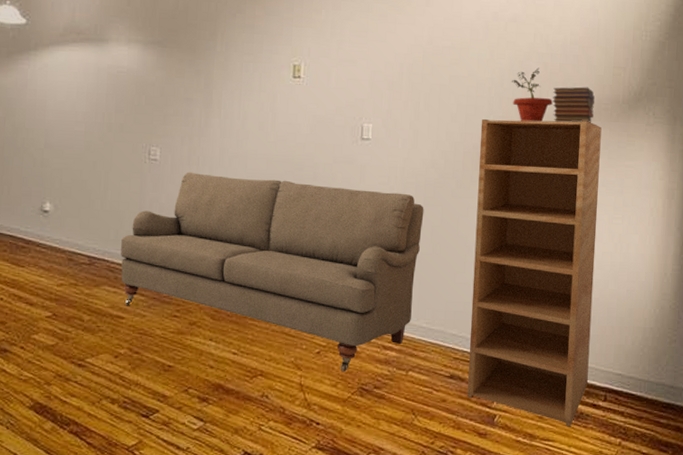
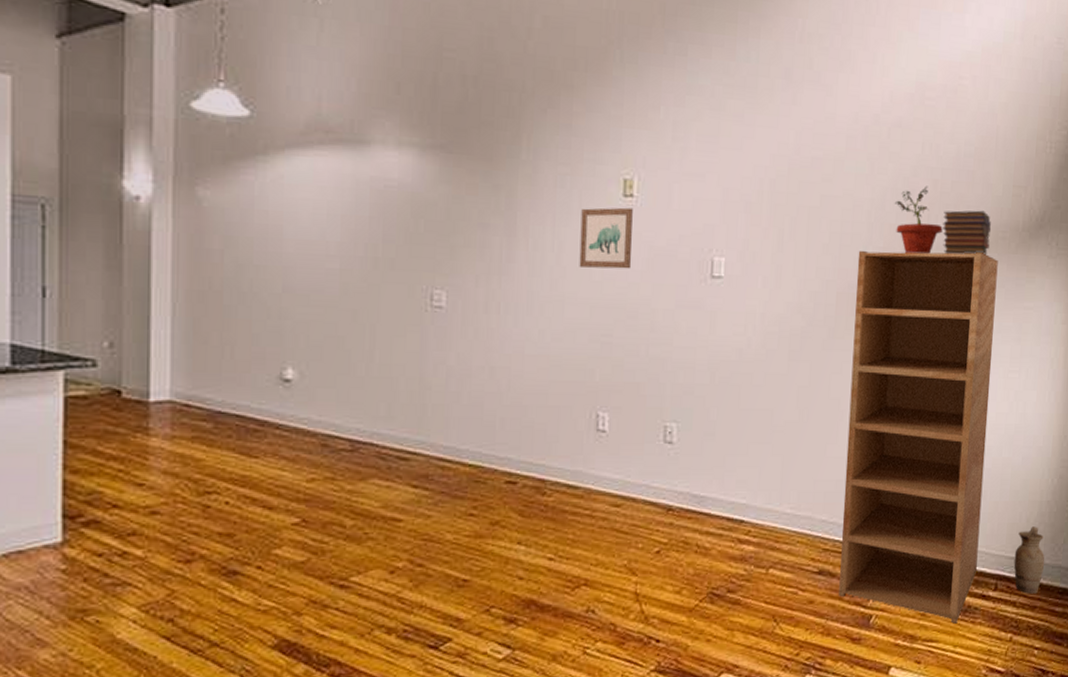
sofa: present [121,171,424,372] -> none [395,322,789,575]
wall art: none [259,86,300,133] -> present [579,207,633,269]
ceramic jug: none [621,349,650,406] -> present [1013,526,1045,594]

